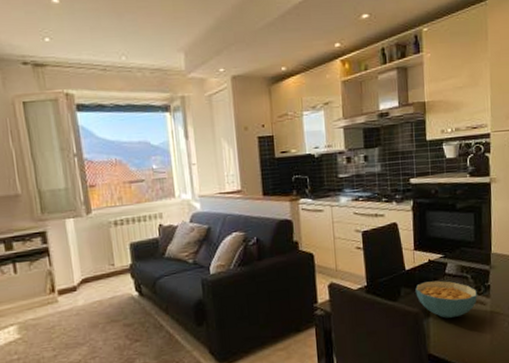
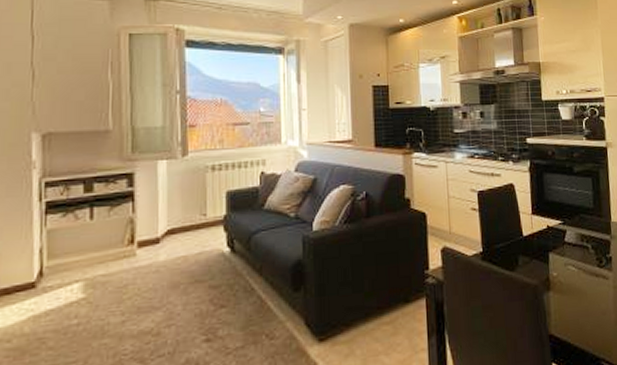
cereal bowl: present [415,280,477,318] -> none [534,249,599,293]

